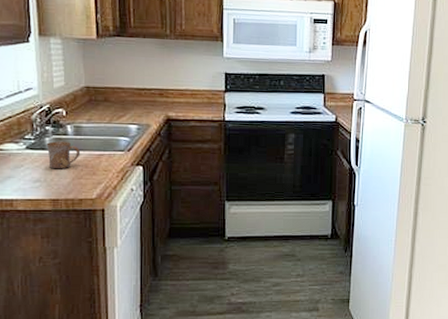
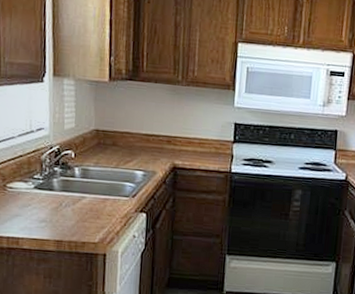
mug: present [46,141,81,169] -> none [54,182,87,211]

